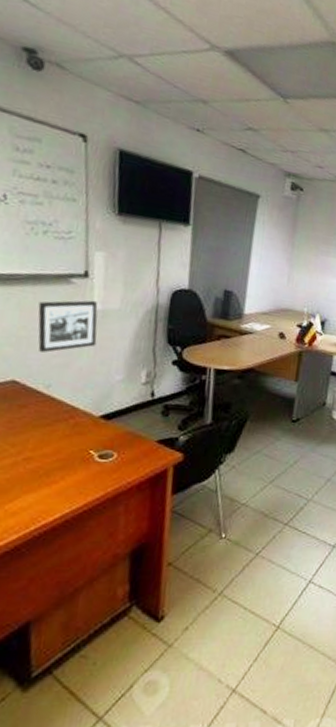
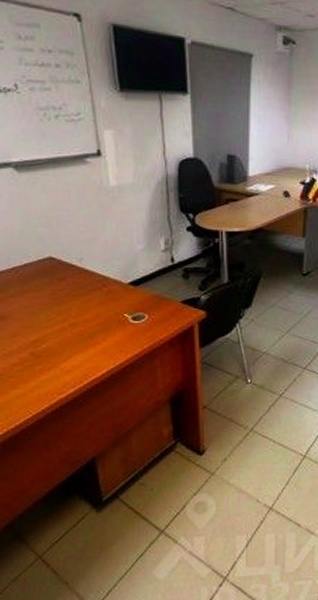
picture frame: present [38,300,98,353] -> none [61,177,117,229]

